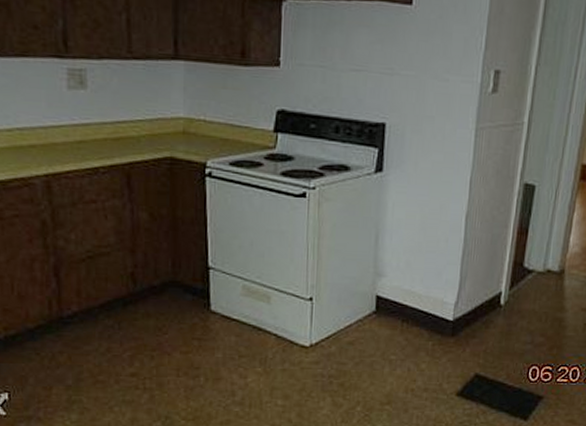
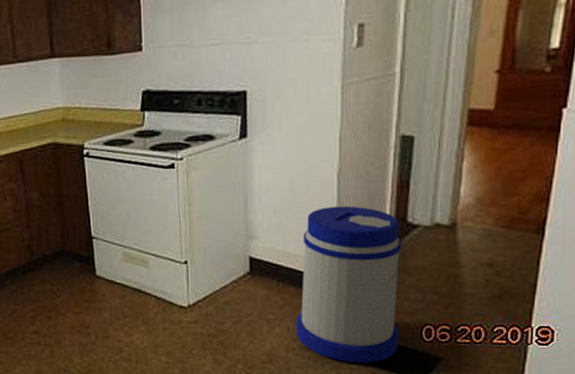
trash can: none [416,247,518,402] -> present [296,206,402,363]

